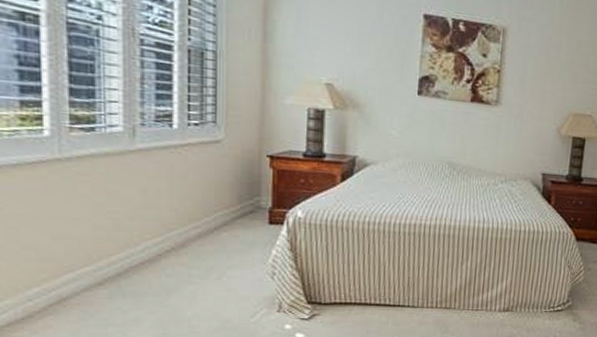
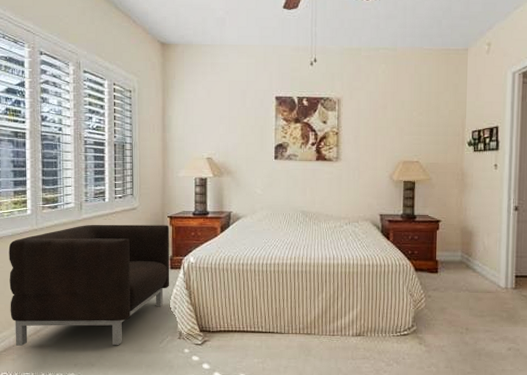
armchair: none [12,157,269,320] -> present [8,224,170,346]

